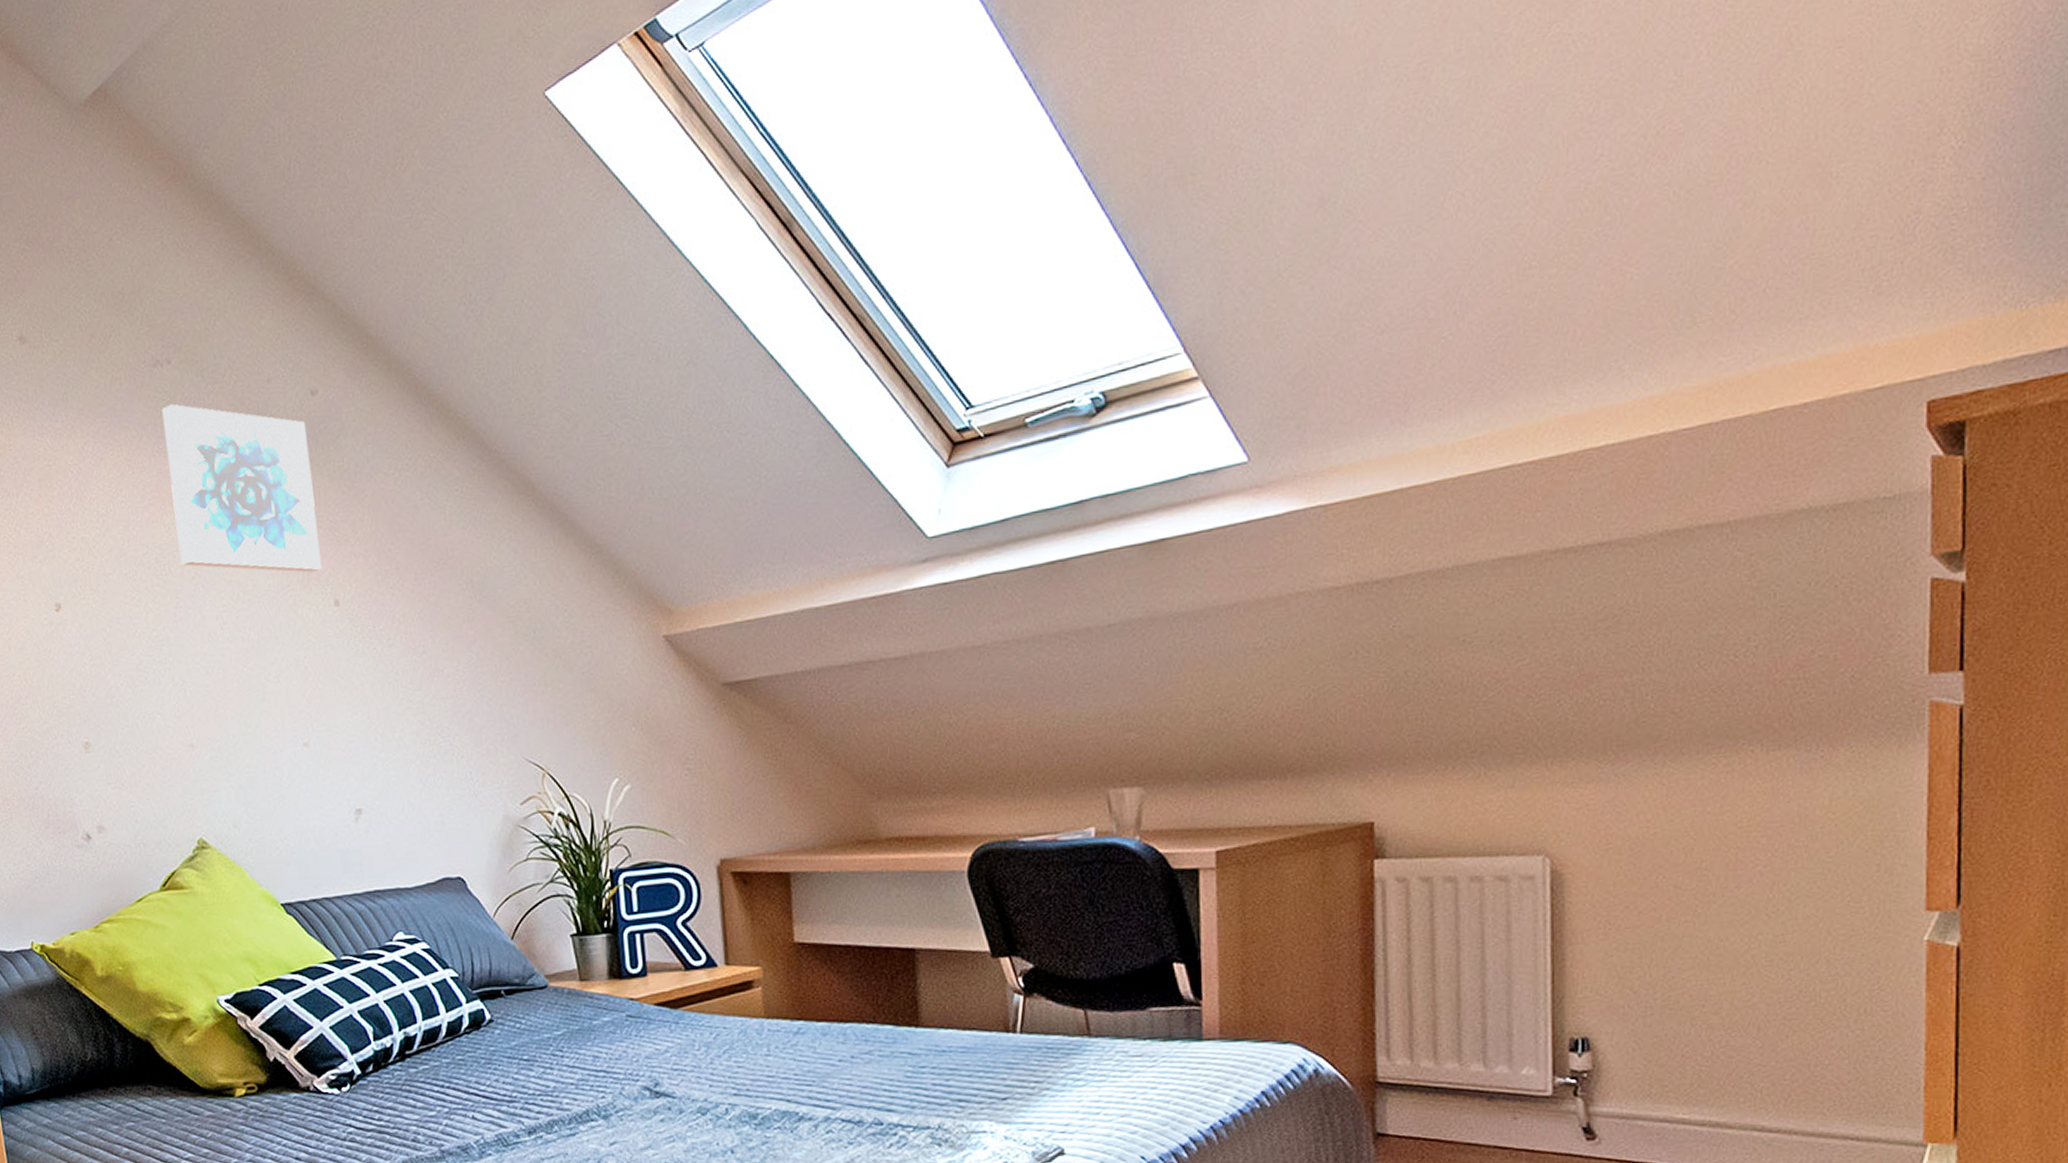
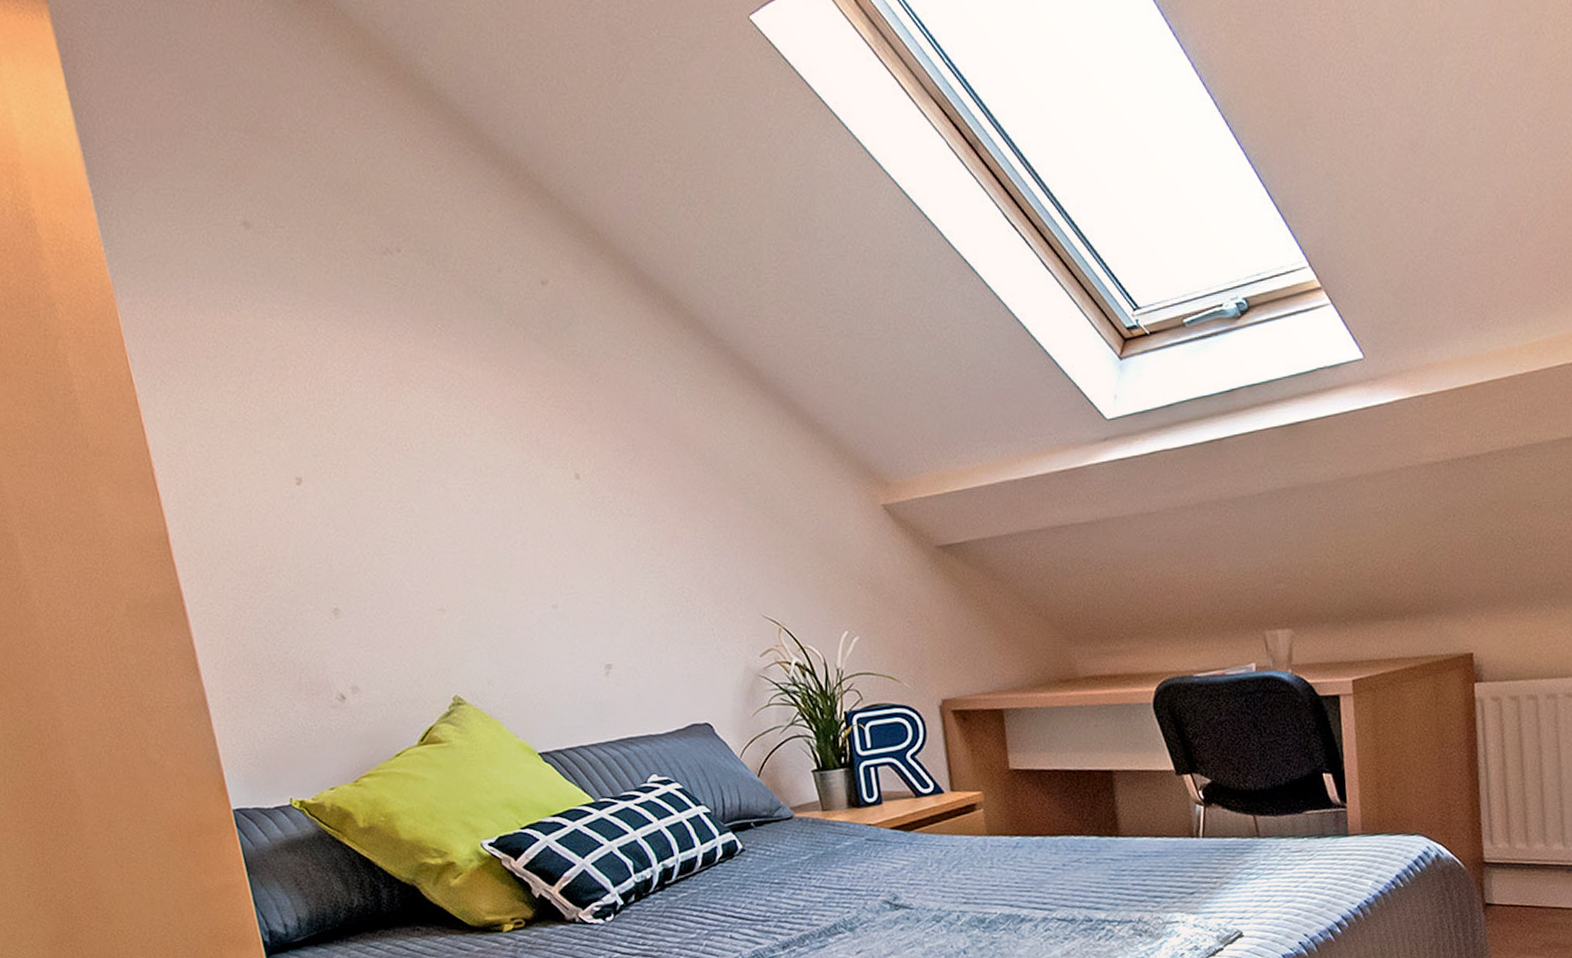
wall art: present [161,403,322,573] -> none [394,290,562,449]

